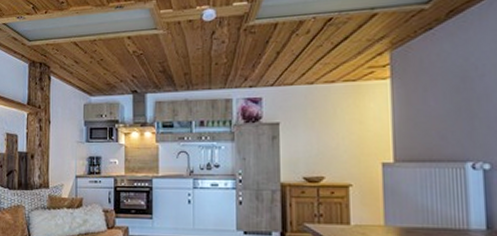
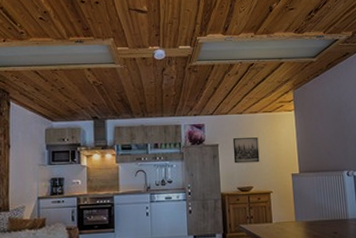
wall art: none [298,114,336,147] -> present [232,137,260,164]

